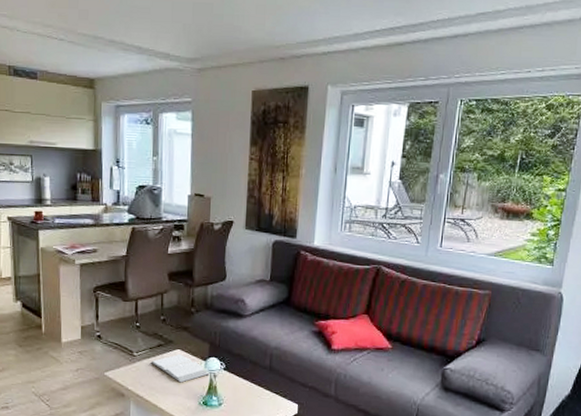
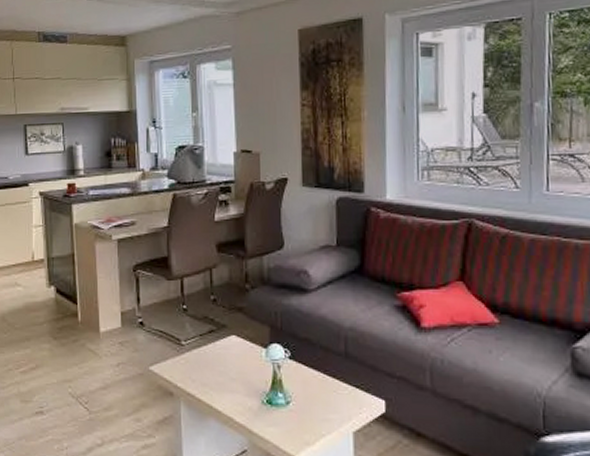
book: present [151,354,209,383] -> none [202,341,271,377]

